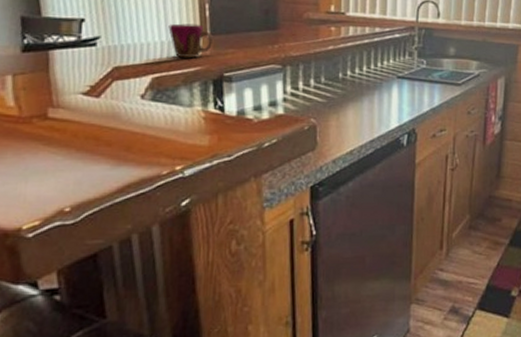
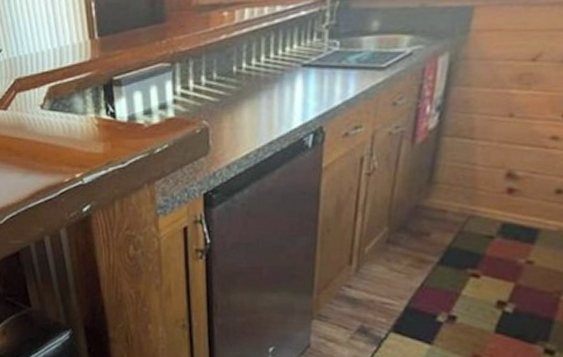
cup: present [168,23,214,59] -> none [59,26,102,65]

